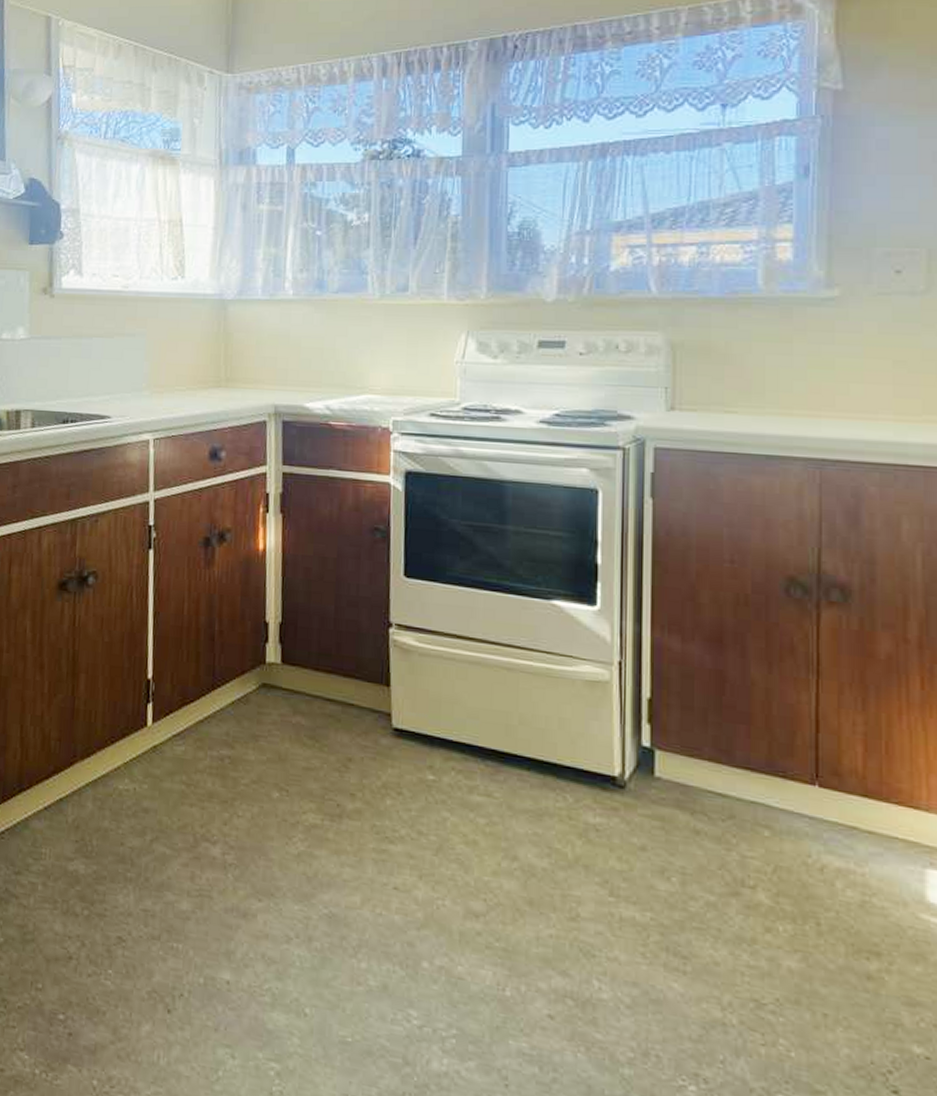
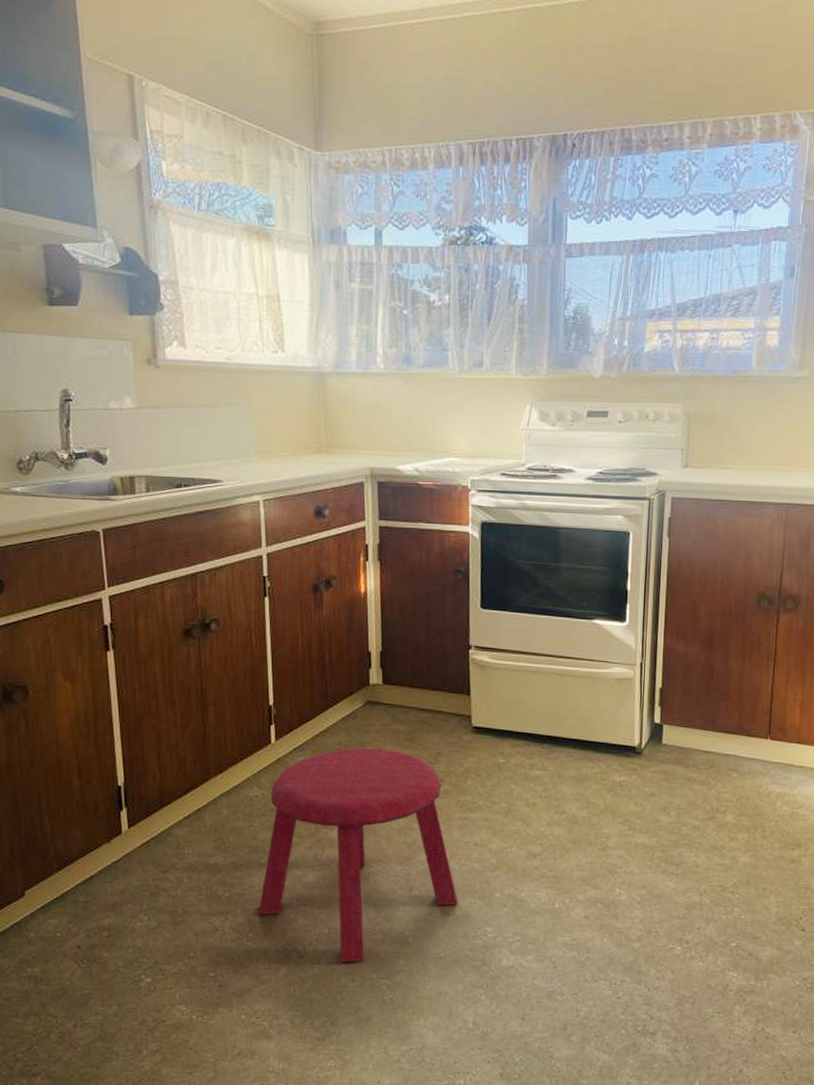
stool: none [121,741,372,1031] -> present [258,748,458,962]

